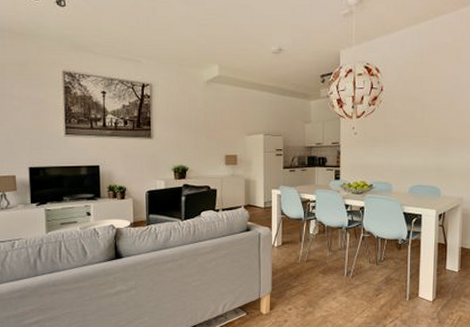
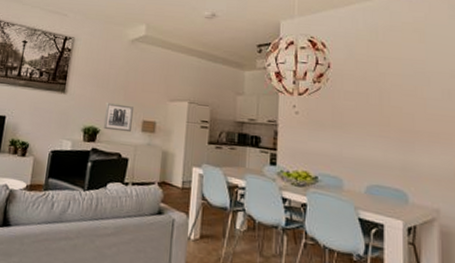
wall art: none [190,143,216,167] -> present [103,103,133,133]

